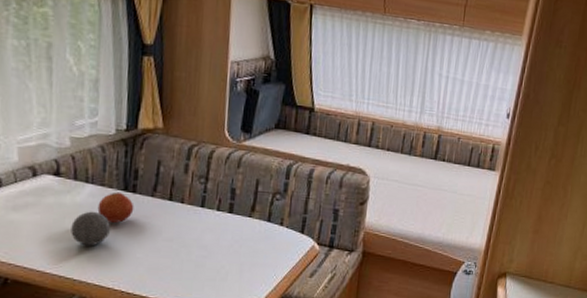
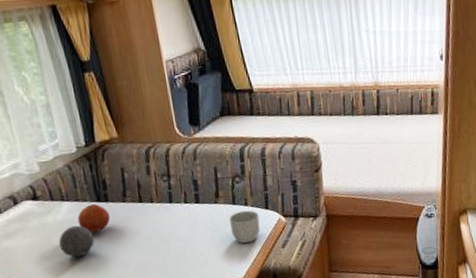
mug: none [259,230,293,266] -> present [229,210,261,244]

